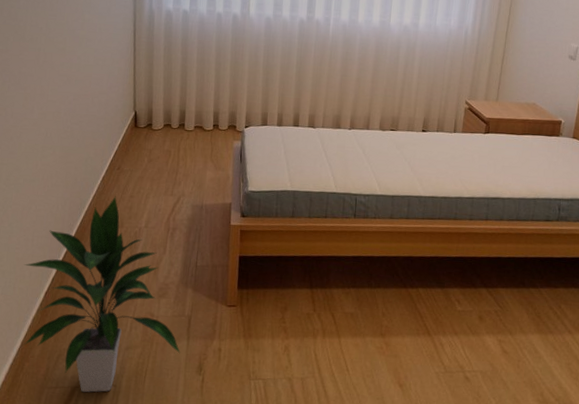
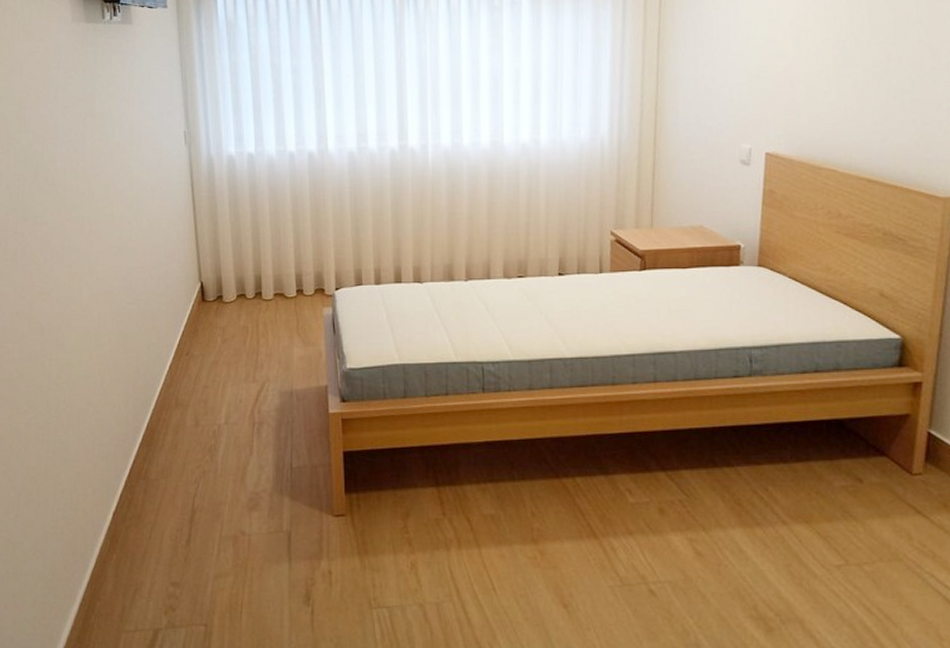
indoor plant: present [23,196,181,392] -> none [86,388,282,635]

